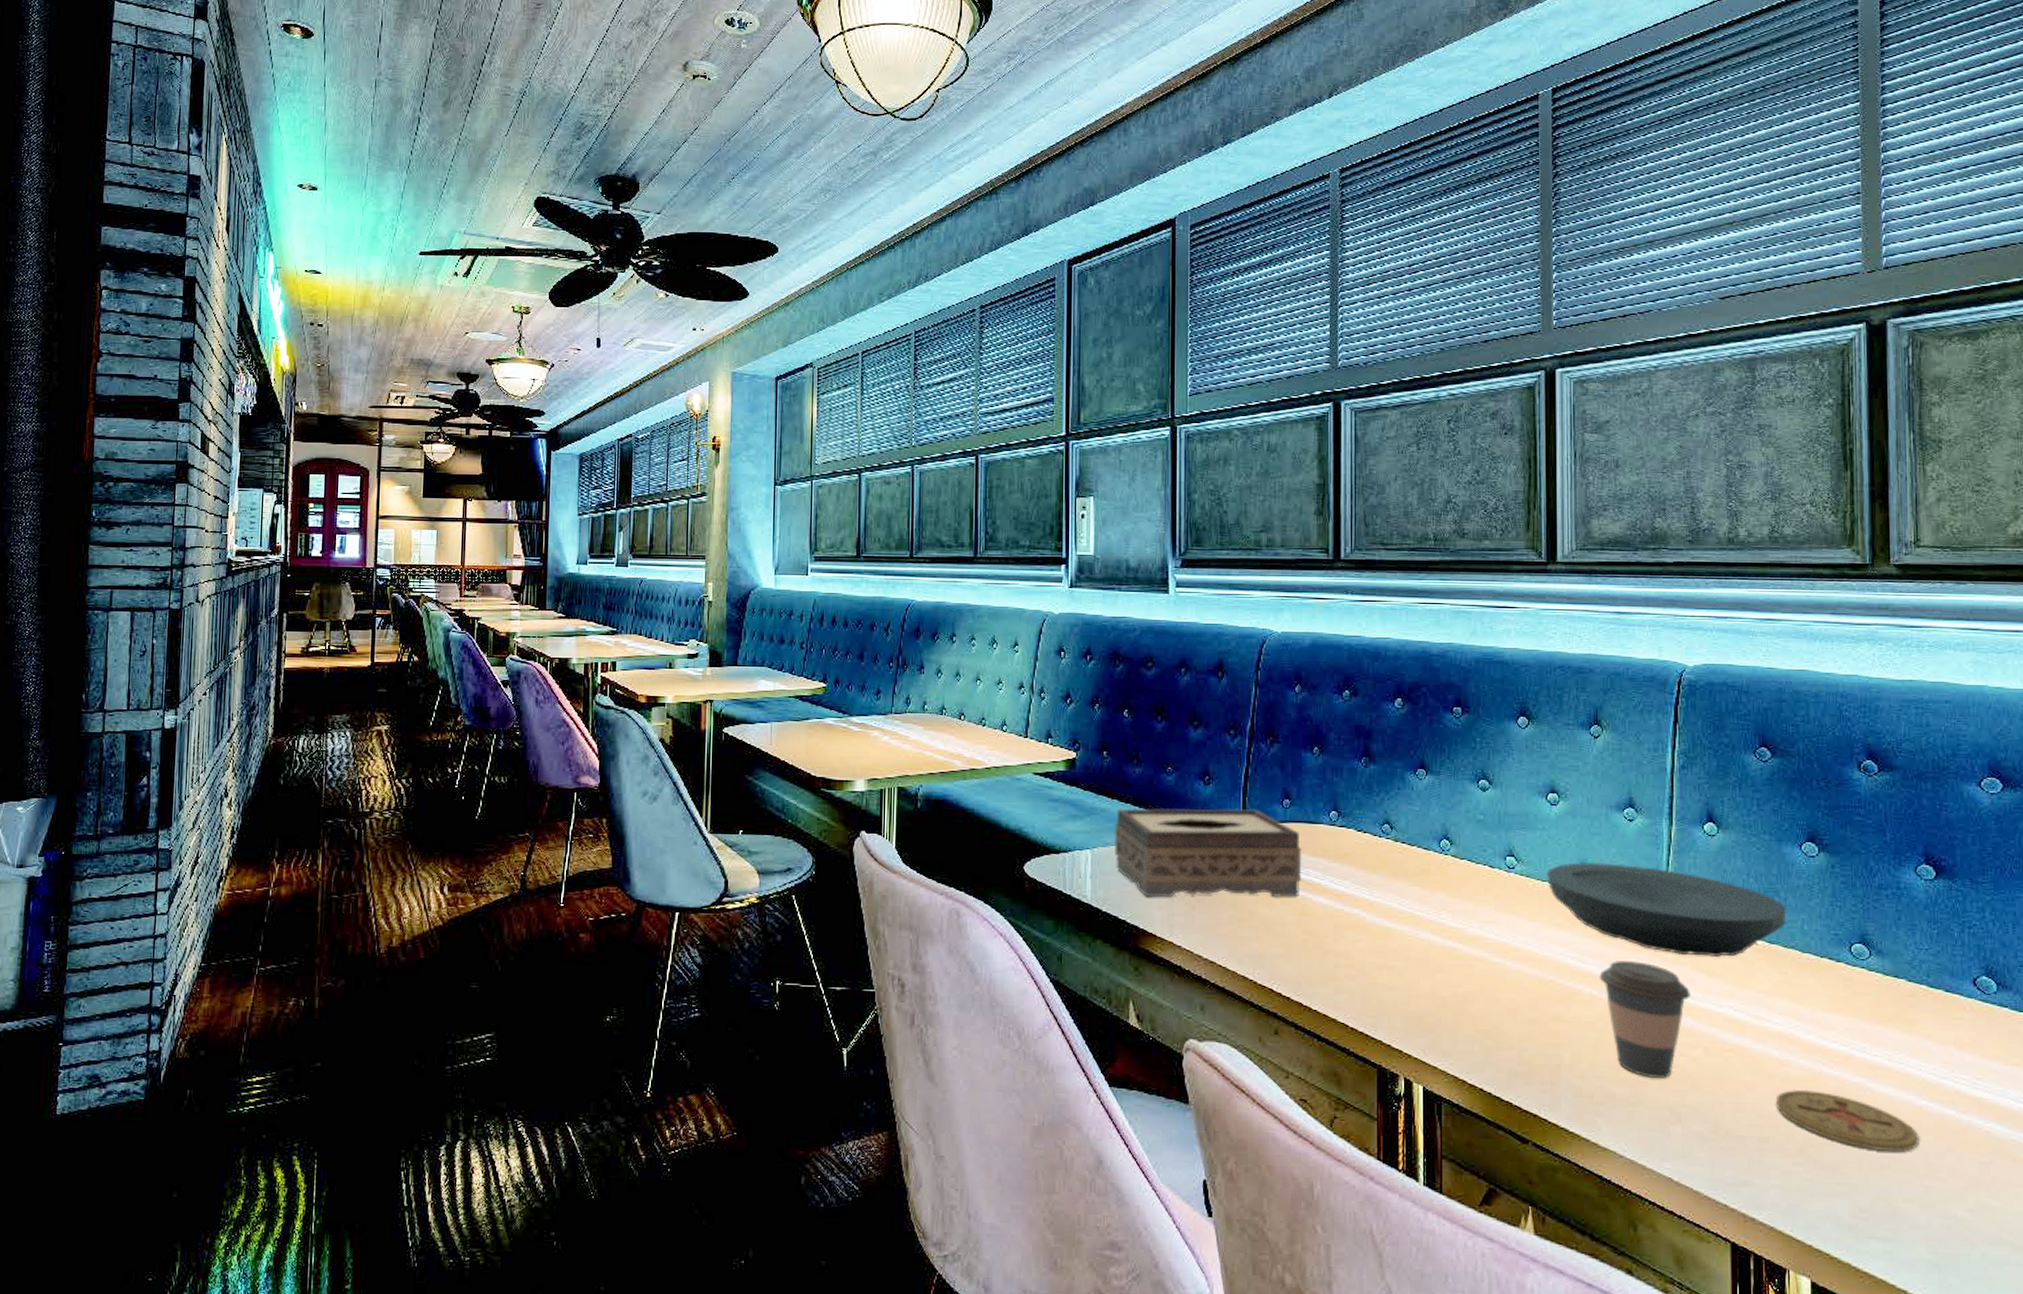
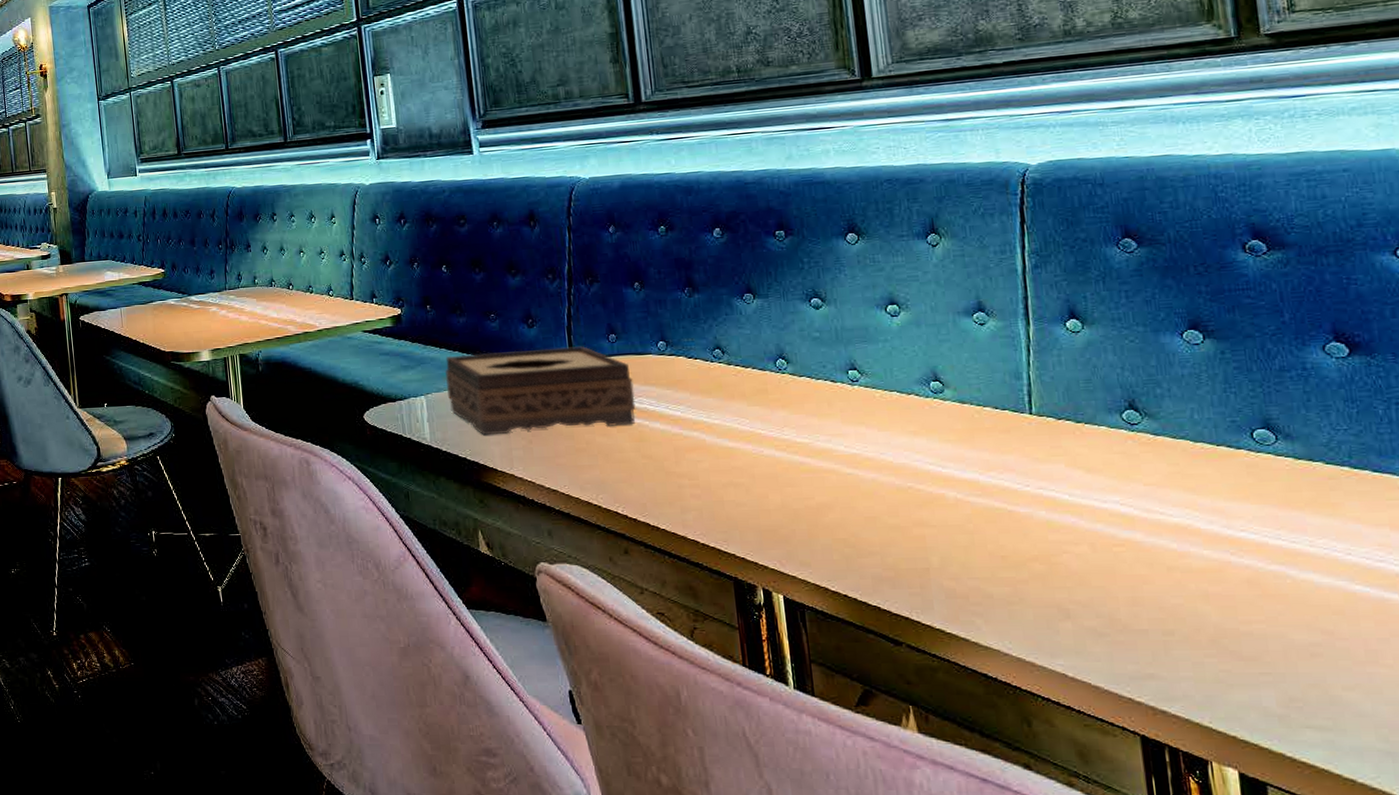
plate: present [1547,861,1787,957] -> none [894,368,1173,453]
coffee cup: present [1599,959,1690,1079] -> none [963,461,1068,577]
coaster: present [1775,1089,1920,1152] -> none [1177,580,1357,640]

